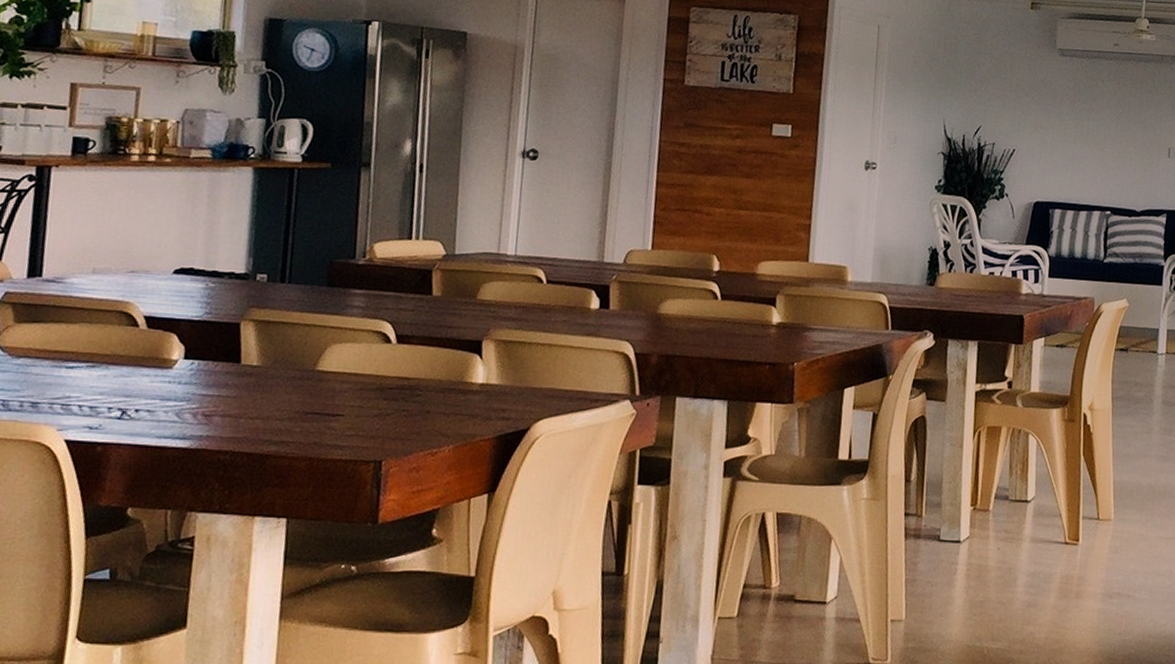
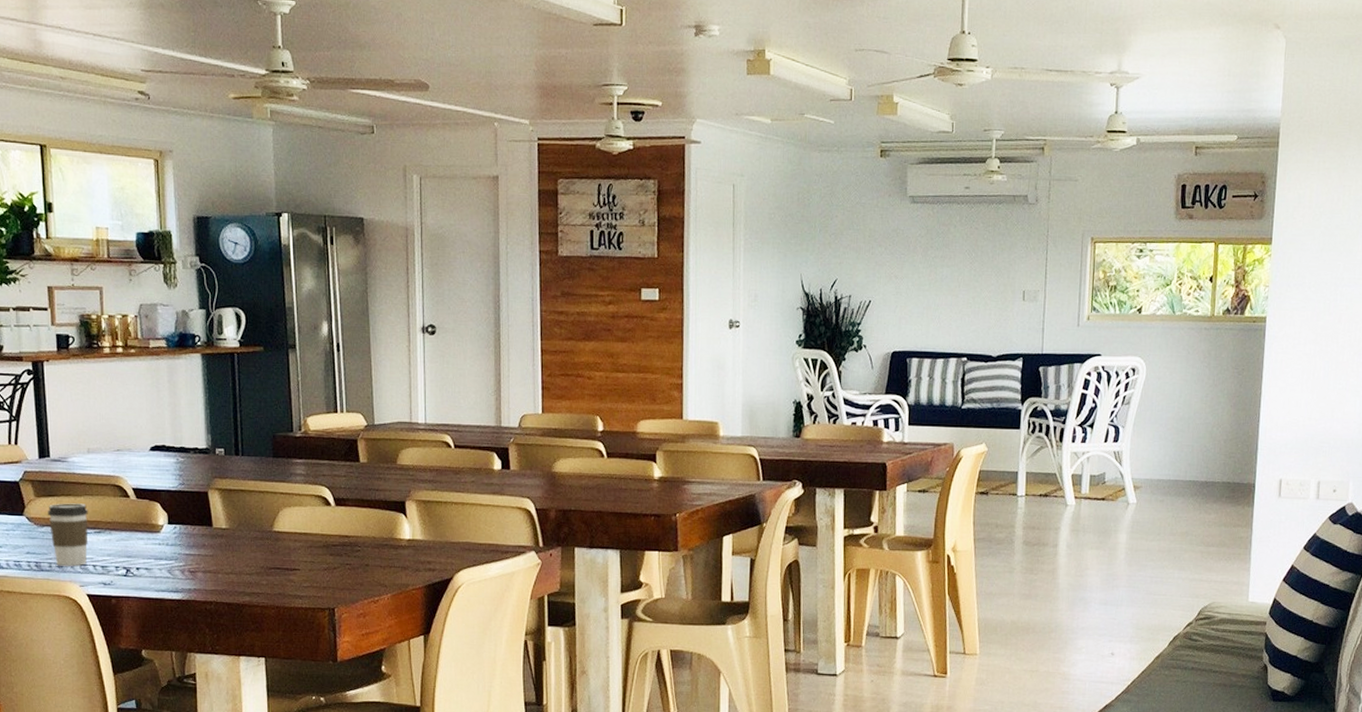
coffee cup: none [28,331,82,406] -> present [48,503,88,566]

